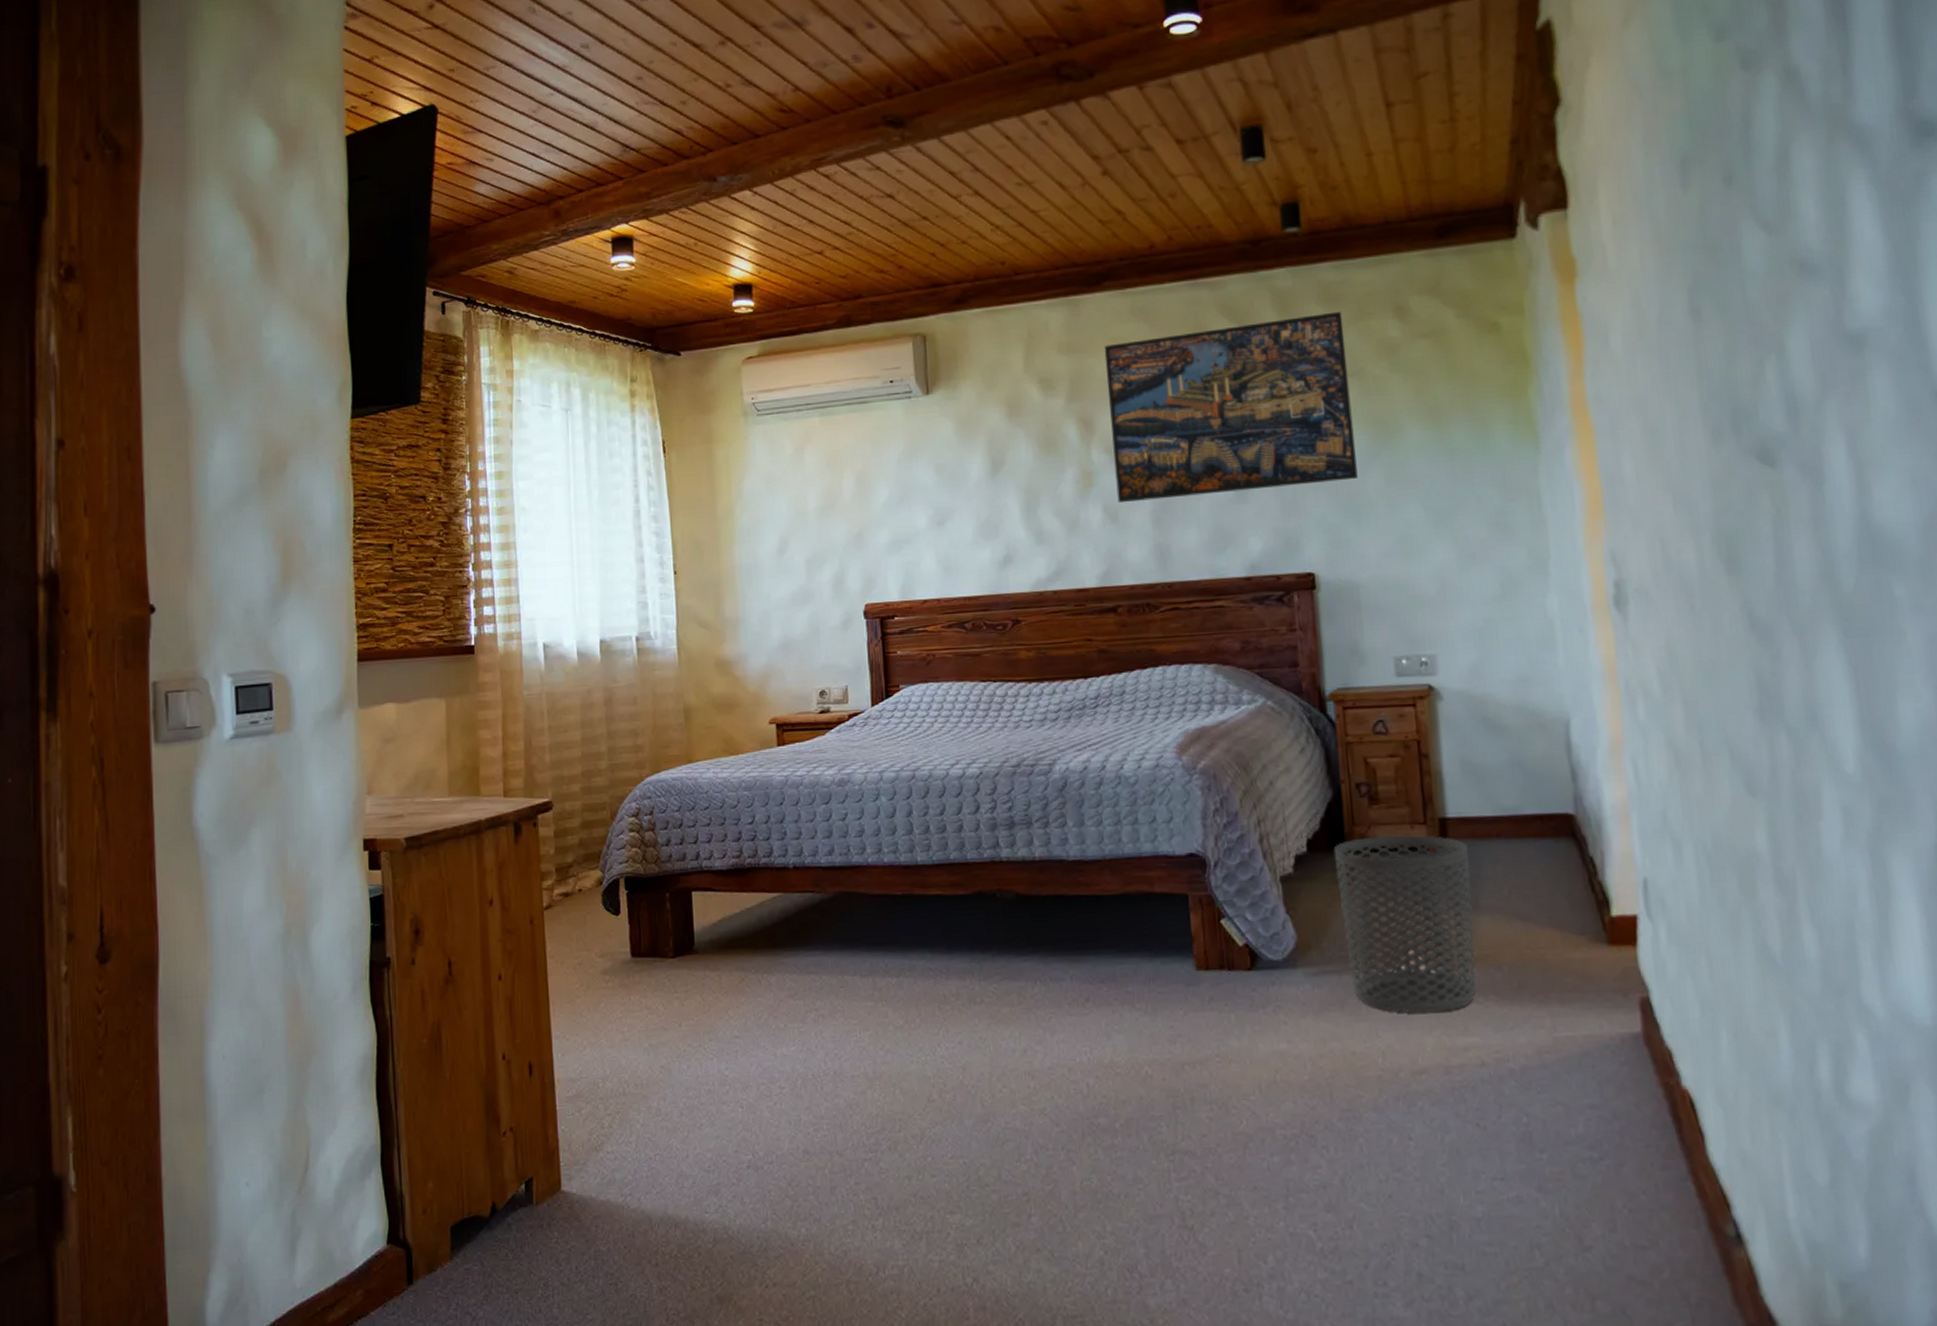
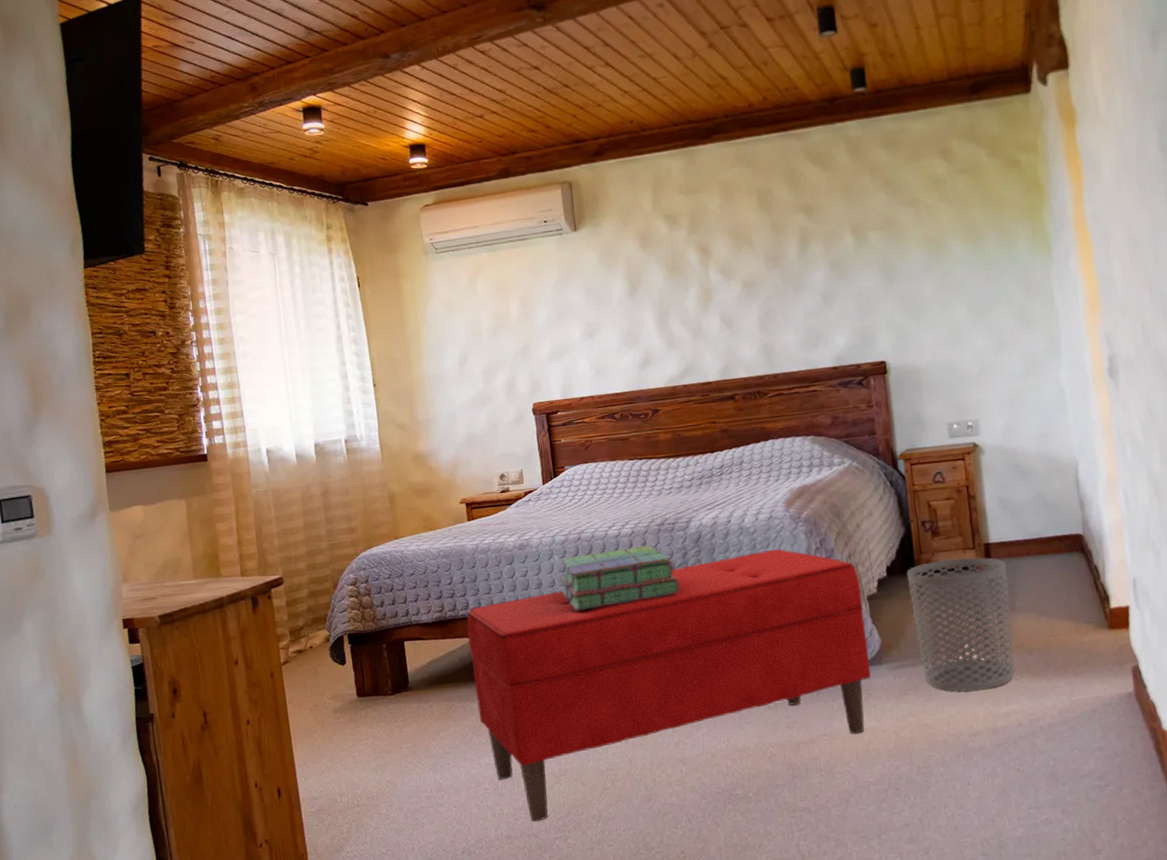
bench: none [769,806,1282,1136] -> present [467,548,871,822]
stack of books: none [887,791,1038,869] -> present [560,545,681,611]
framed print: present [1104,311,1358,504] -> none [715,154,916,313]

